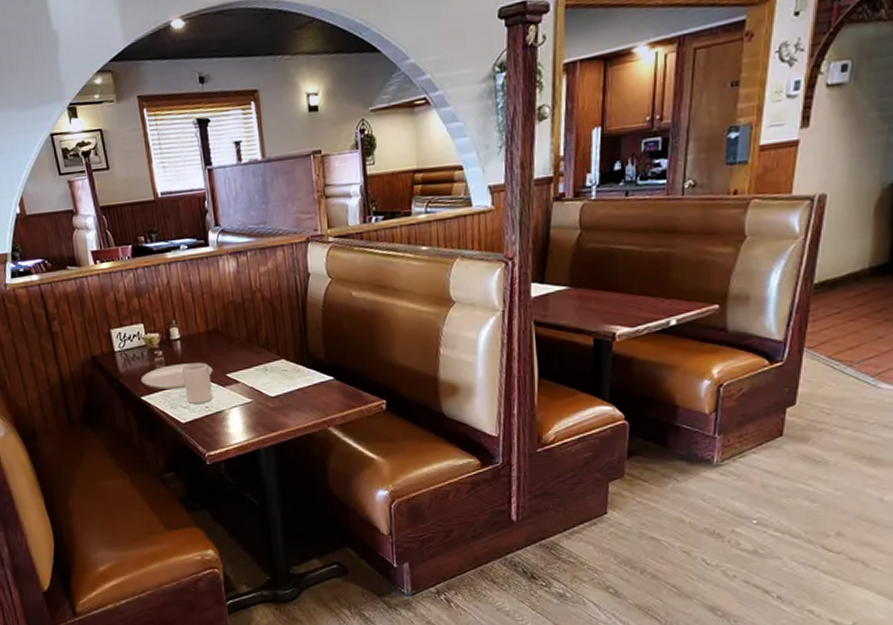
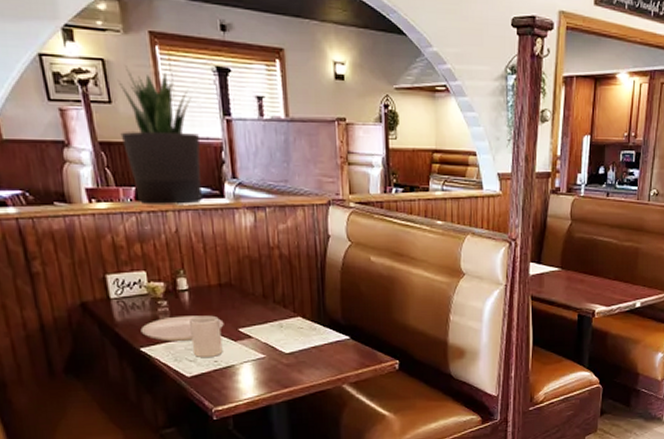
planter: none [113,132,190,261] -> present [117,66,204,206]

